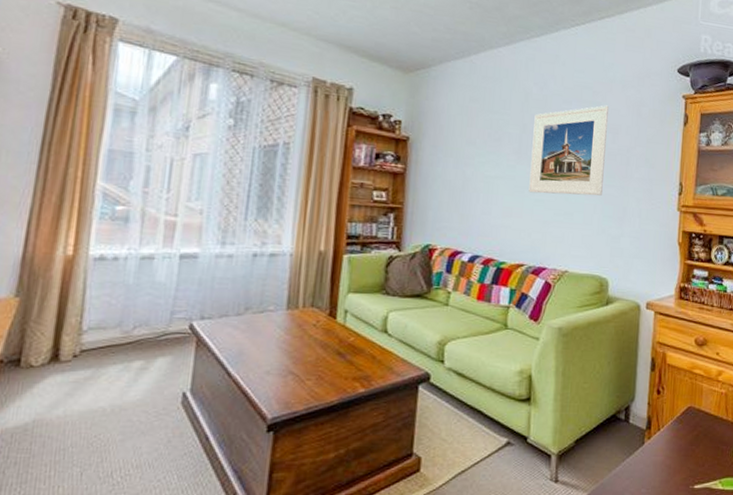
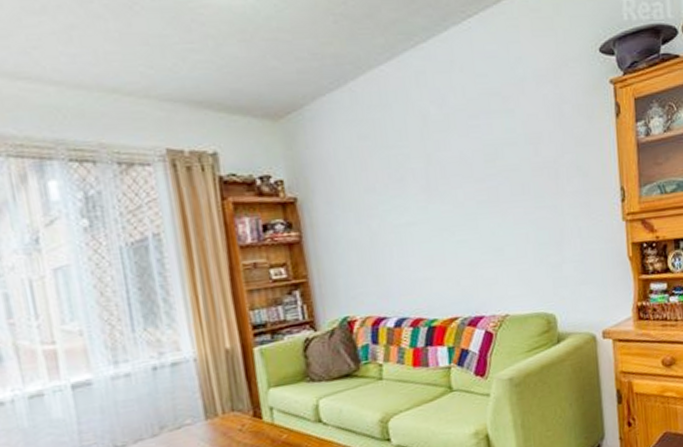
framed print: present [528,105,610,196] -> none [438,111,533,235]

